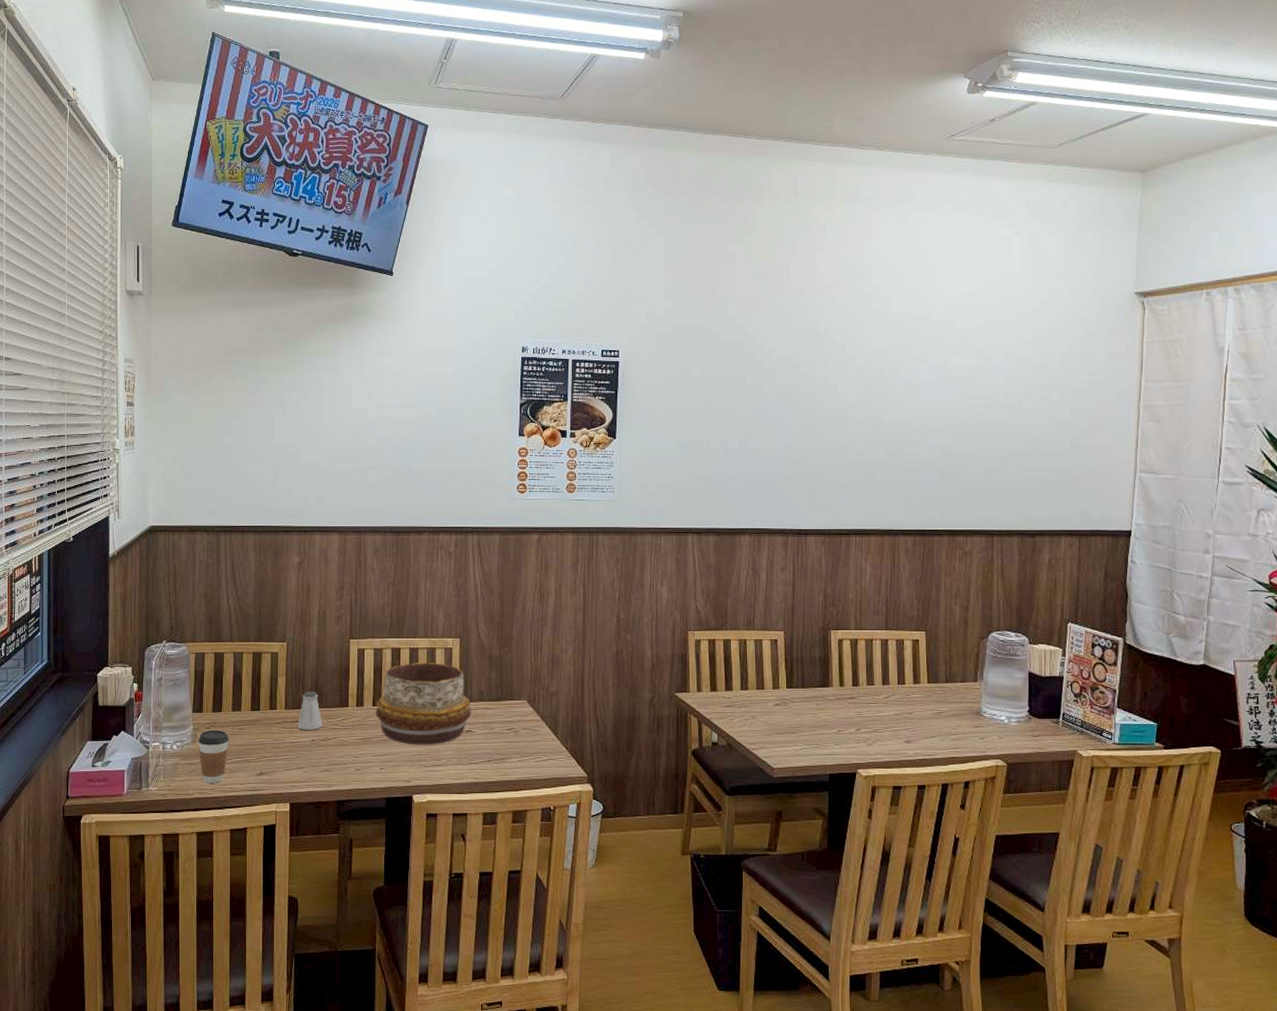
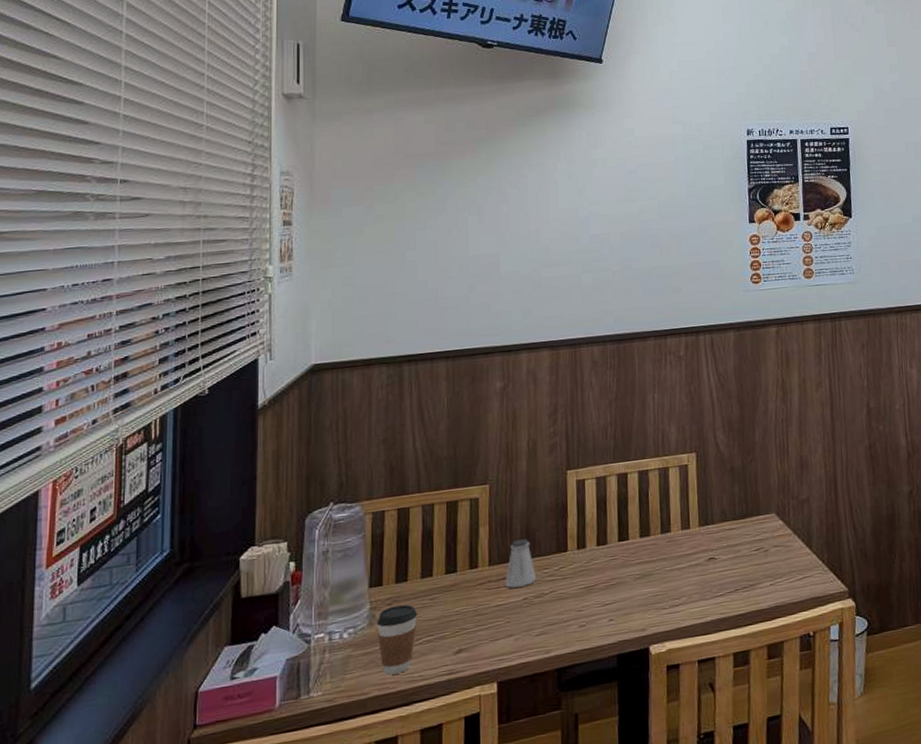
decorative bowl: present [376,663,471,745] -> none [601,484,714,586]

